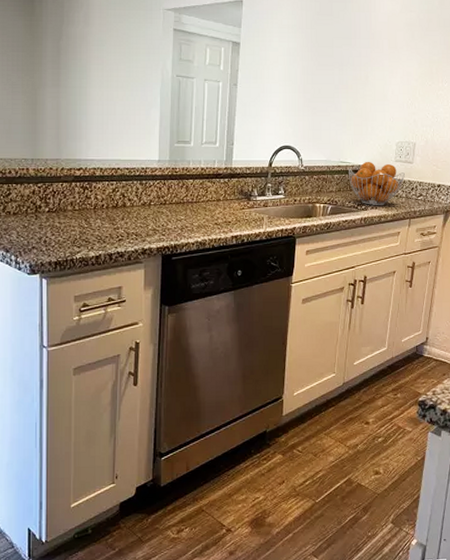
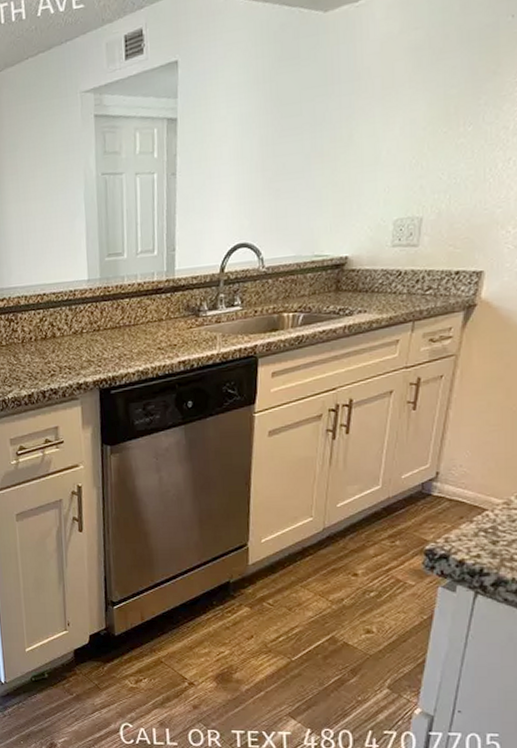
fruit basket: present [349,161,405,206] -> none [326,250,406,309]

